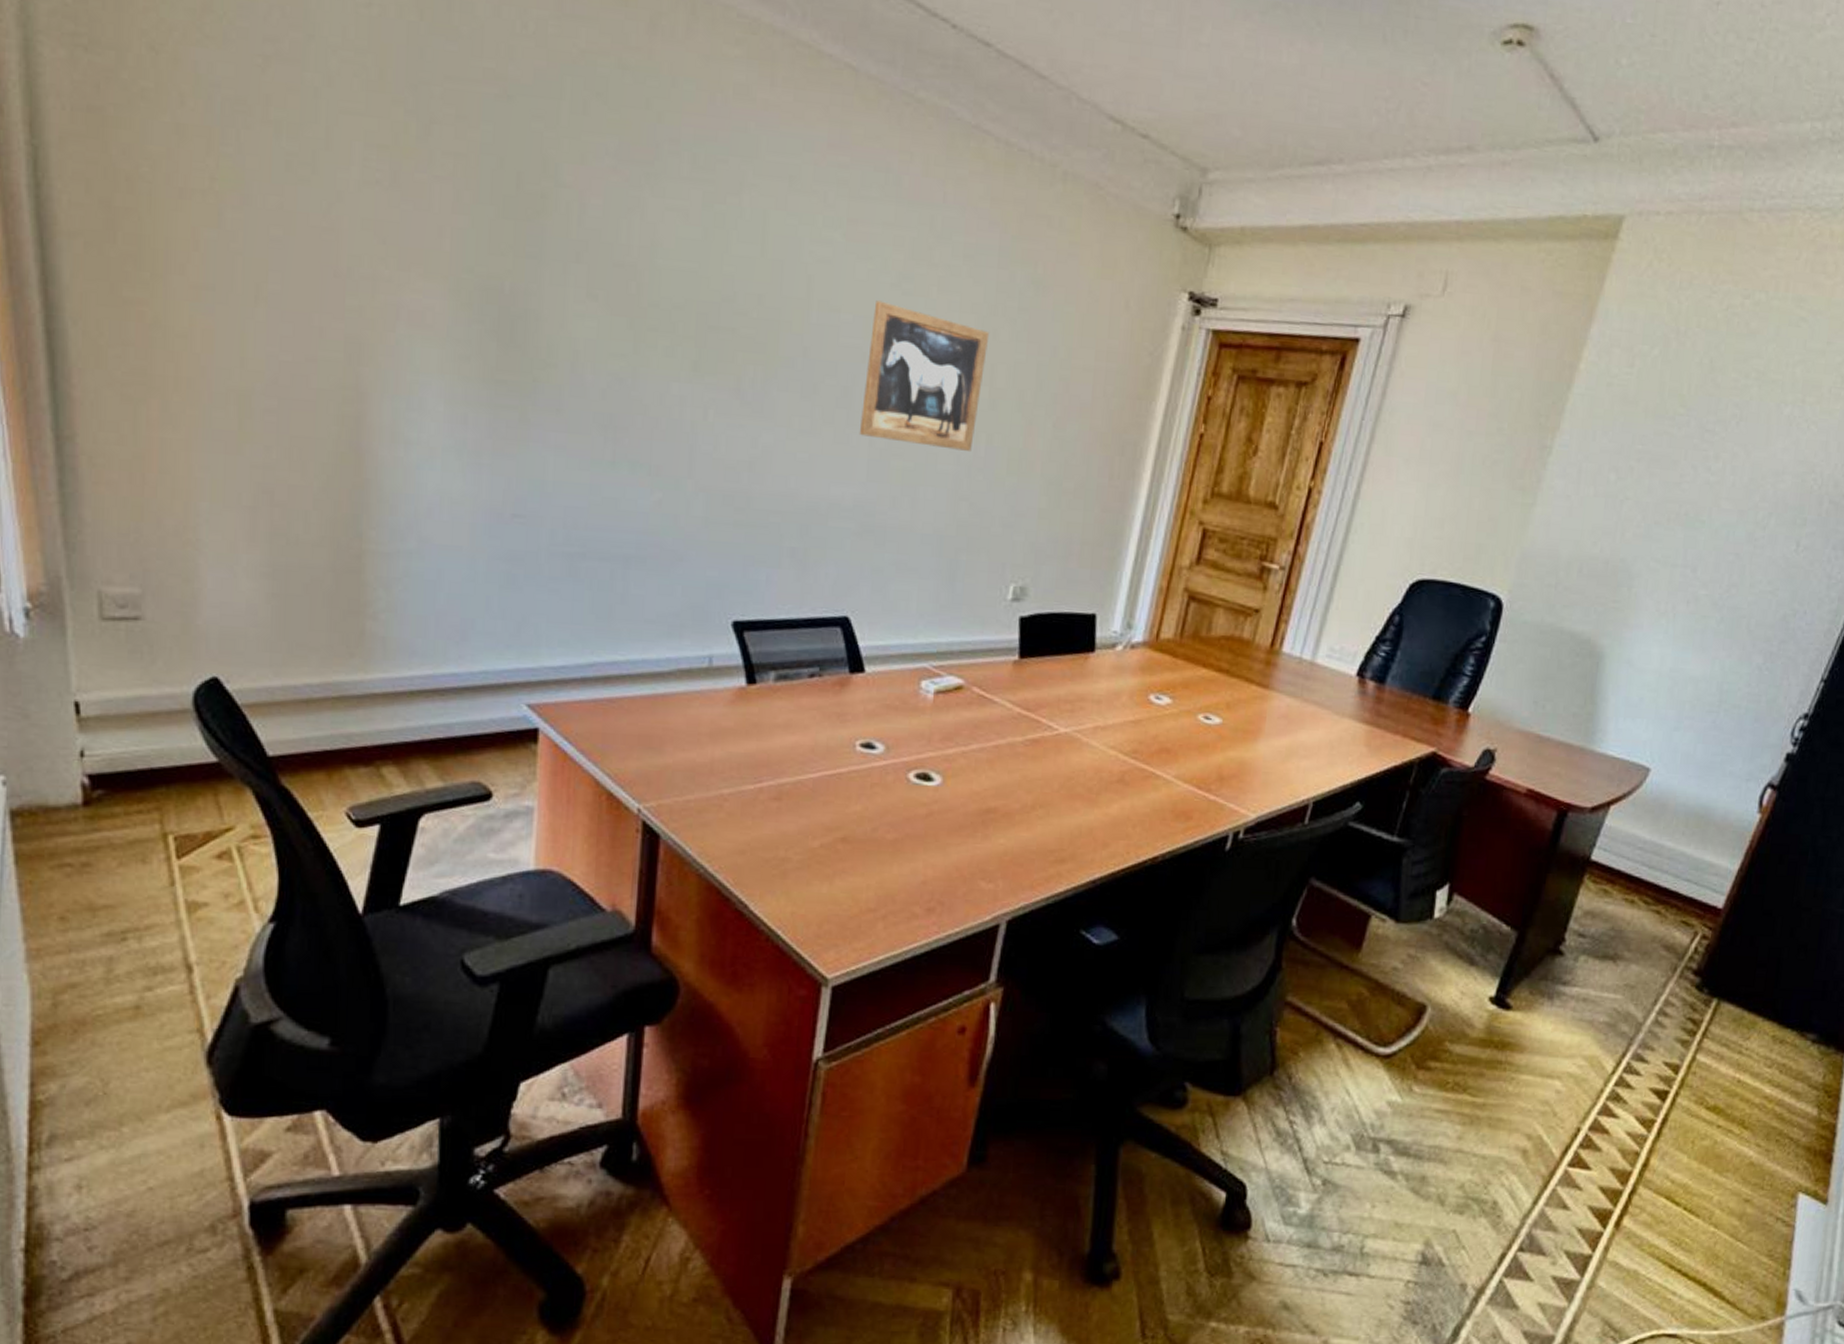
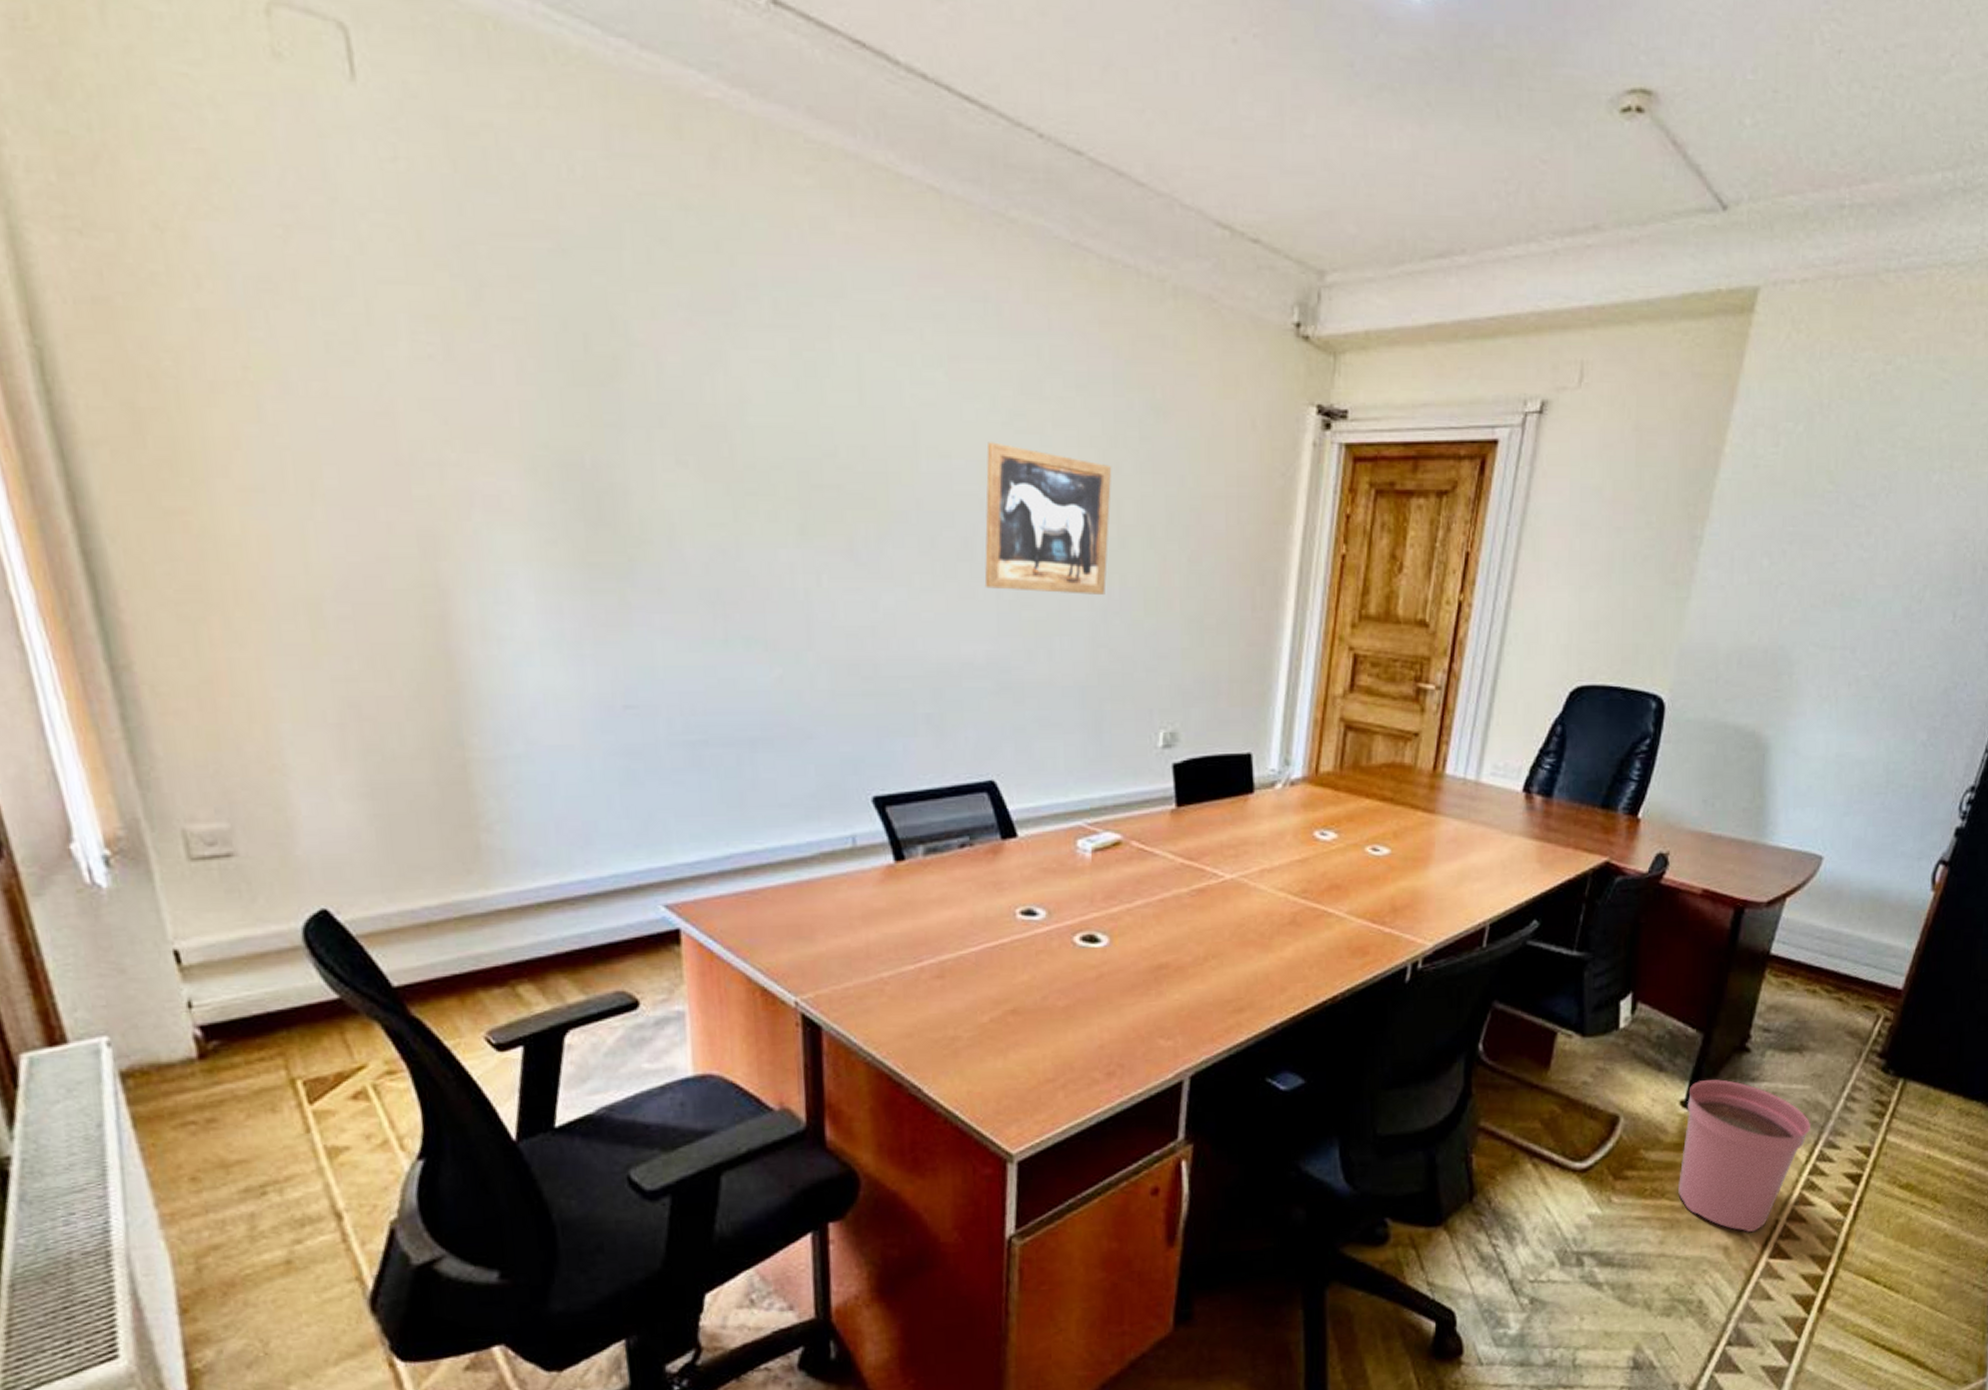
plant pot: none [1480,978,1620,1139] -> present [1678,1079,1811,1233]

